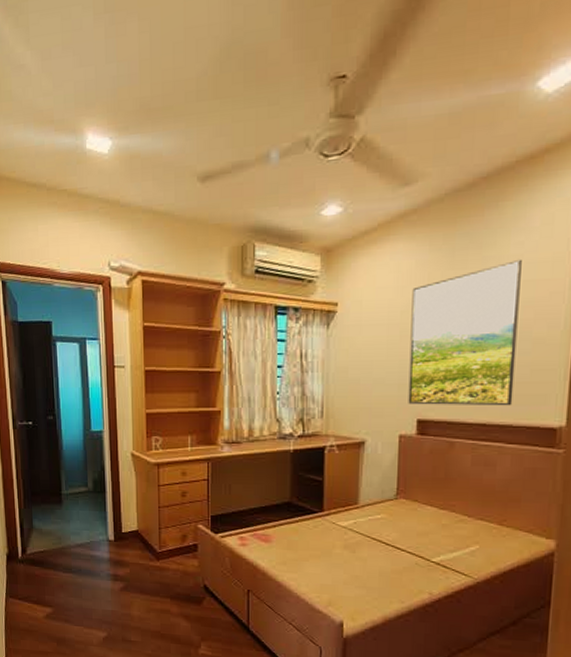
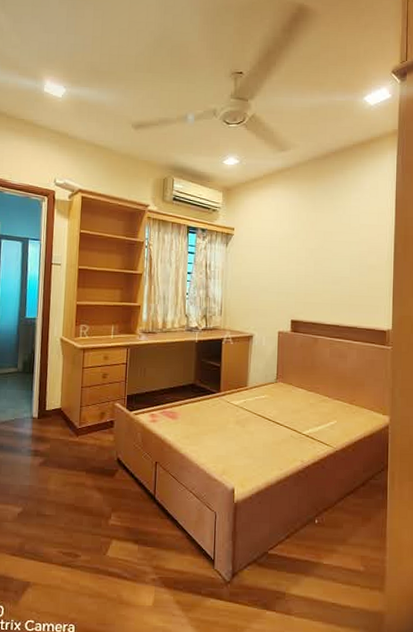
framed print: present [408,259,522,406] -> none [284,209,359,313]

